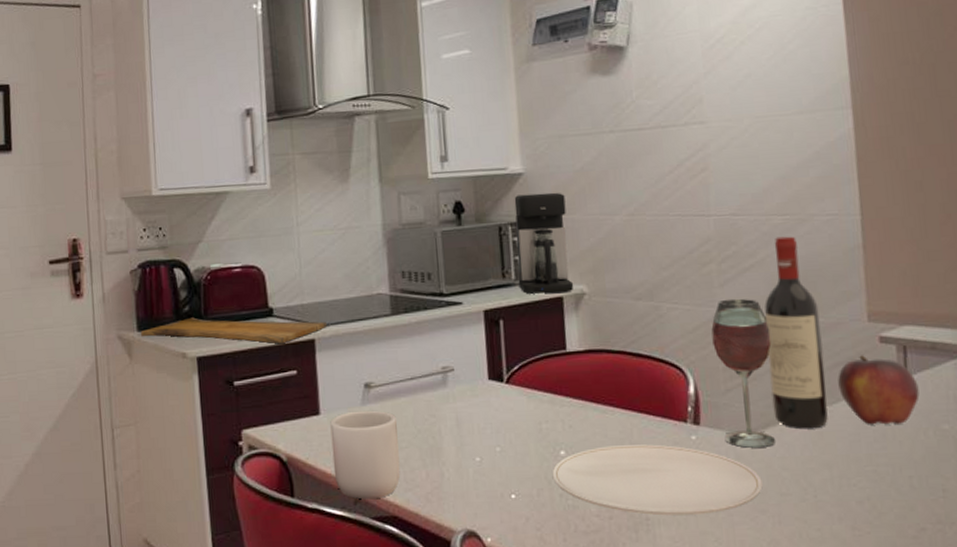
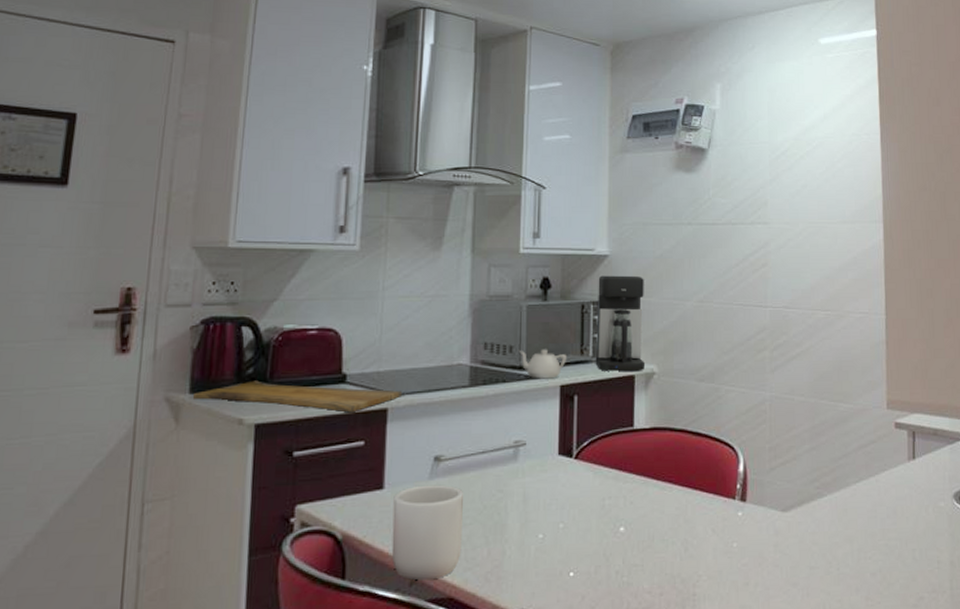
teapot: none [437,274,489,305] -> present [518,349,567,379]
plate: present [552,444,763,516] -> none [610,520,795,591]
wineglass: present [711,298,775,448] -> none [761,383,810,524]
wine bottle: present [764,236,828,428] -> none [806,329,852,505]
fruit: present [838,355,920,425] -> none [861,439,923,503]

